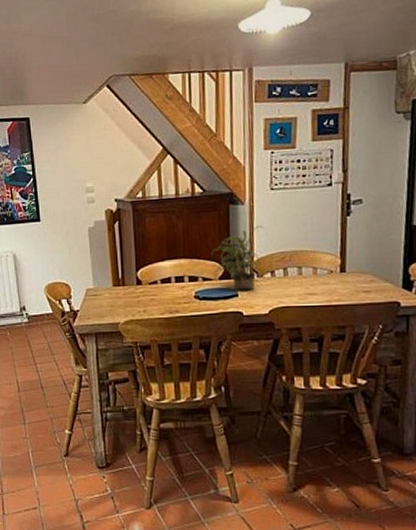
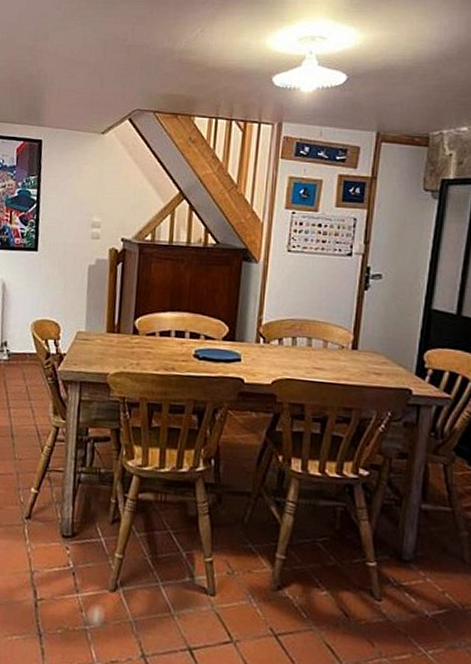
potted plant: present [212,226,265,290] -> none [218,288,277,355]

